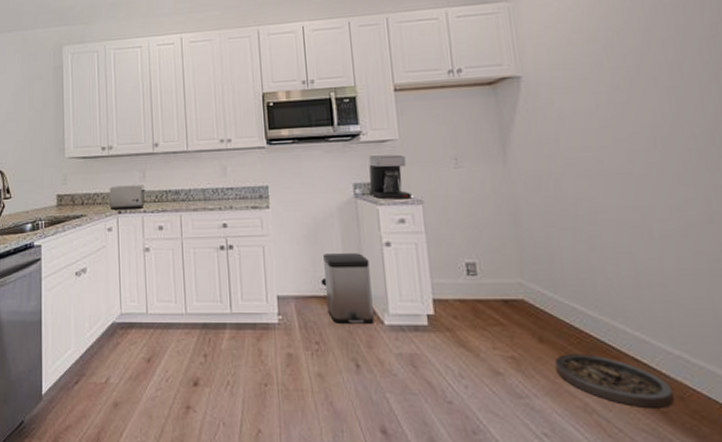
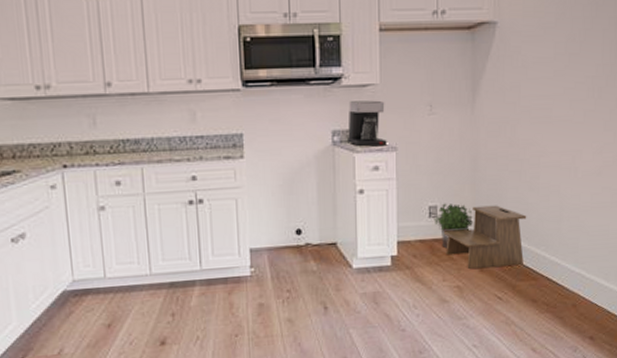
toaster: present [109,185,146,210] -> none [49,133,97,163]
pedal bin: present [323,253,374,323] -> none [298,202,343,271]
potted plant: none [473,260,522,311] -> present [433,203,473,249]
step stool: none [486,265,597,338] -> present [443,205,527,269]
pet bowl: present [554,354,674,408] -> none [489,278,569,316]

